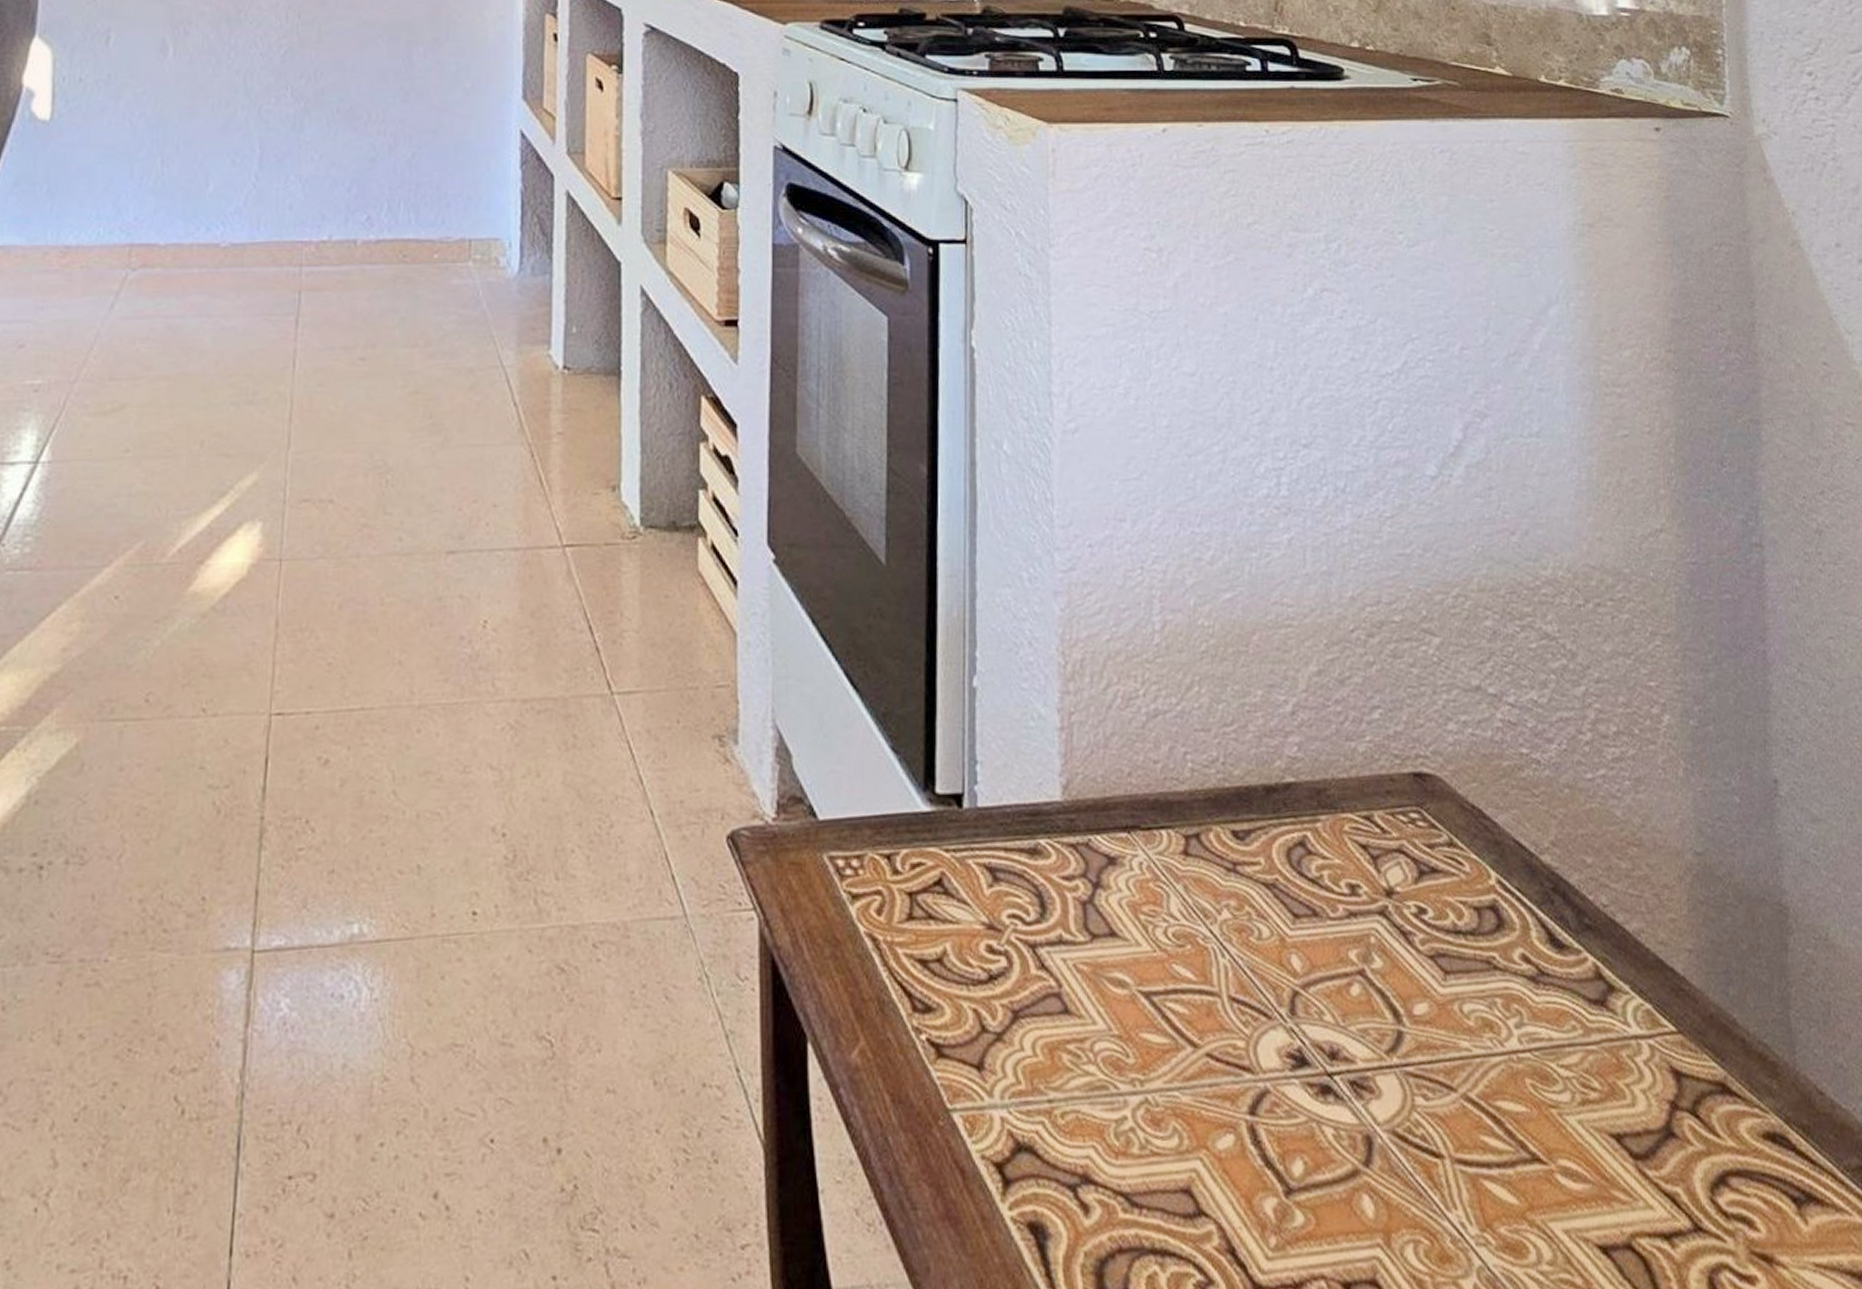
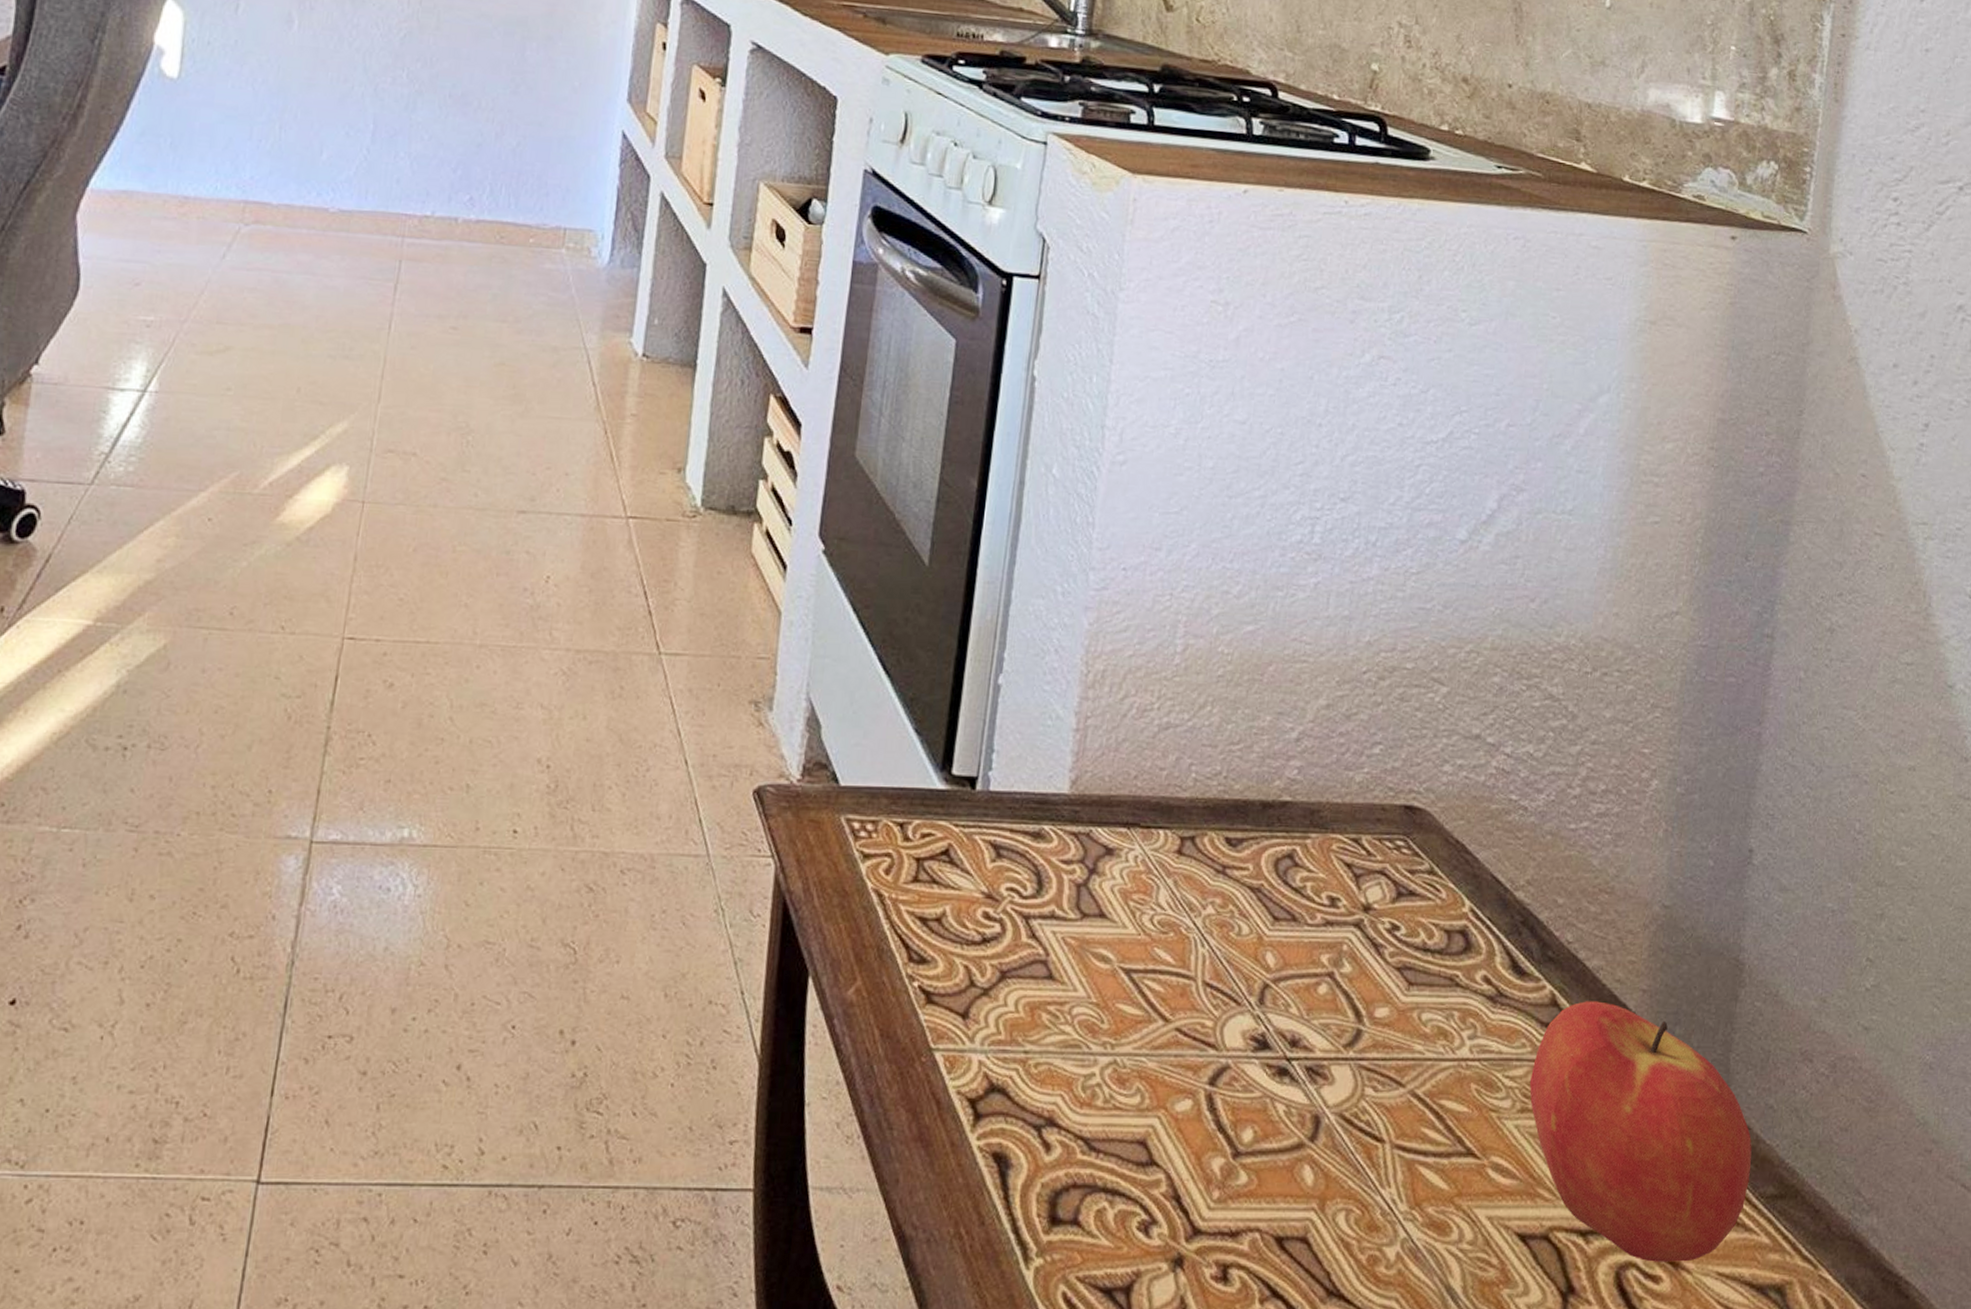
apple: none [1586,968,1832,1261] -> present [1529,1001,1752,1262]

